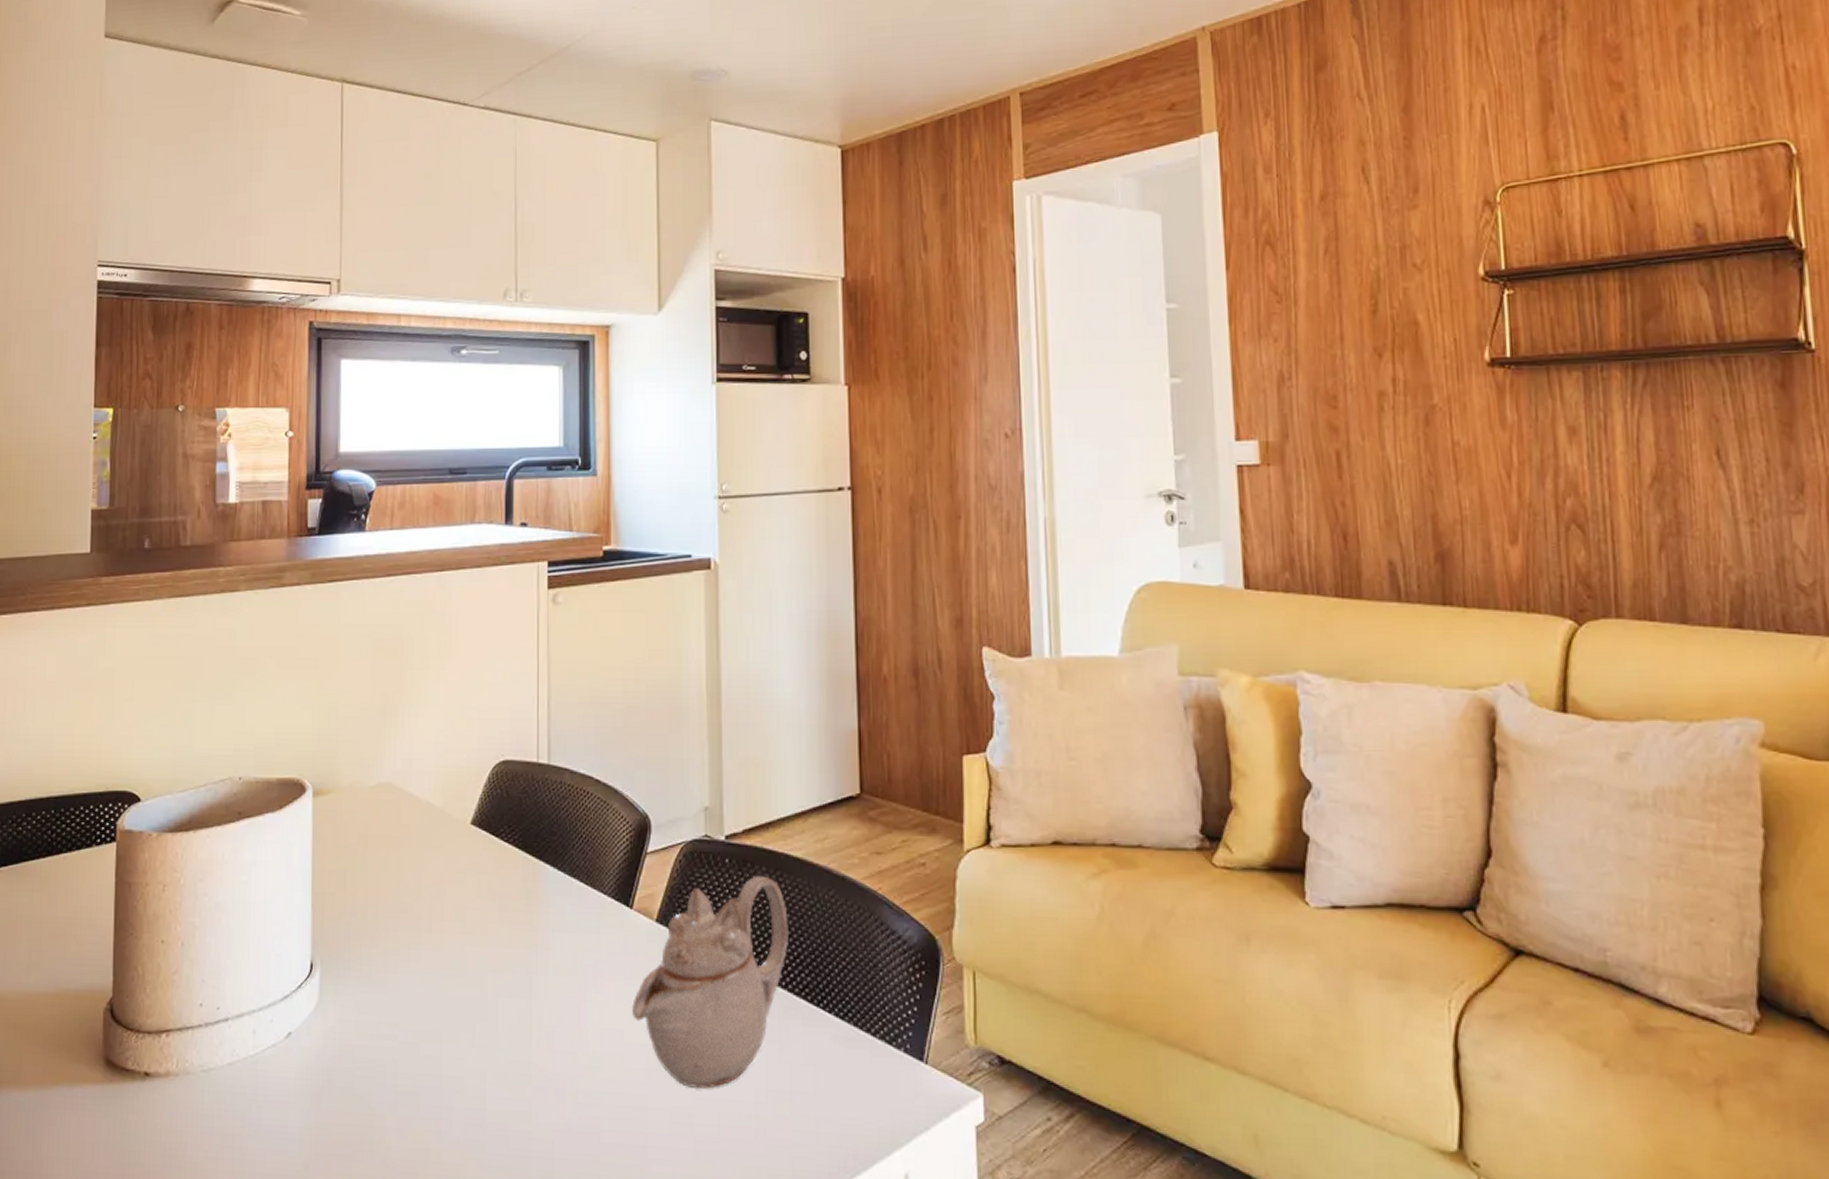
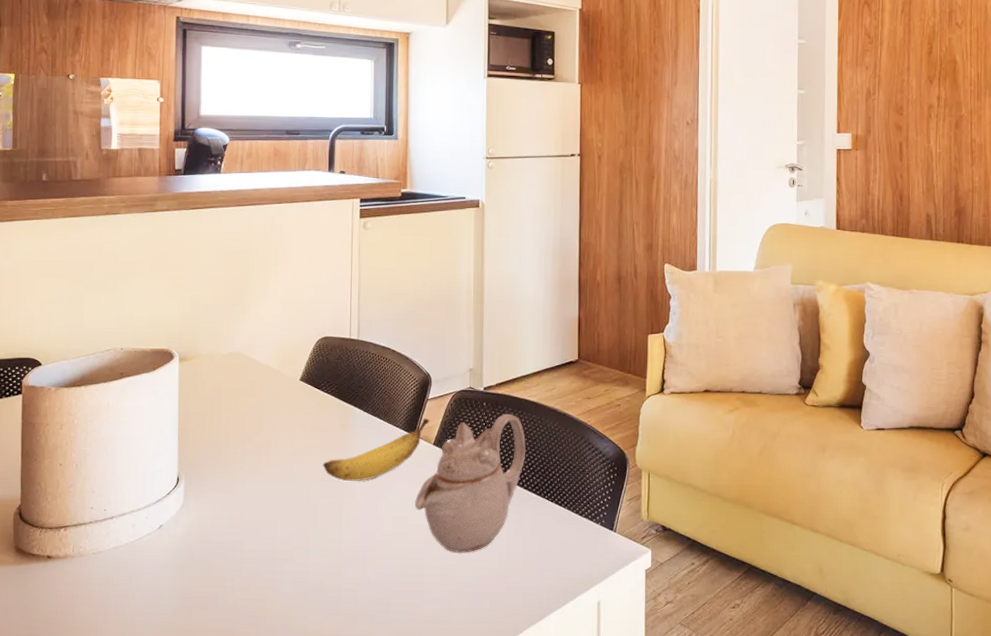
banana: none [503,880,649,974] -> present [322,418,429,481]

